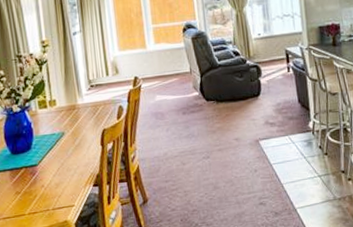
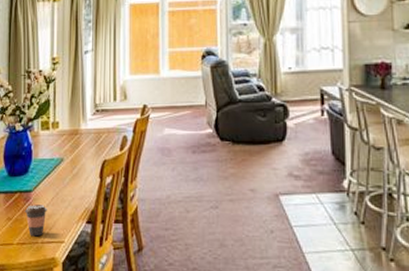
coffee cup: none [32,176,55,205] -> present [24,205,47,237]

